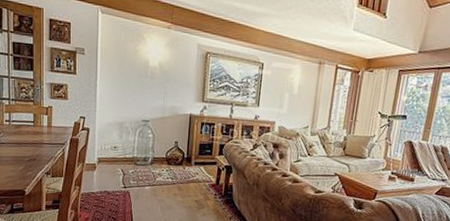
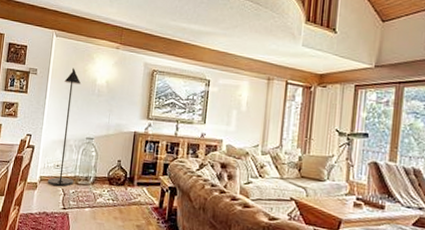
floor lamp: none [105,48,133,167] -> present [47,68,81,187]

